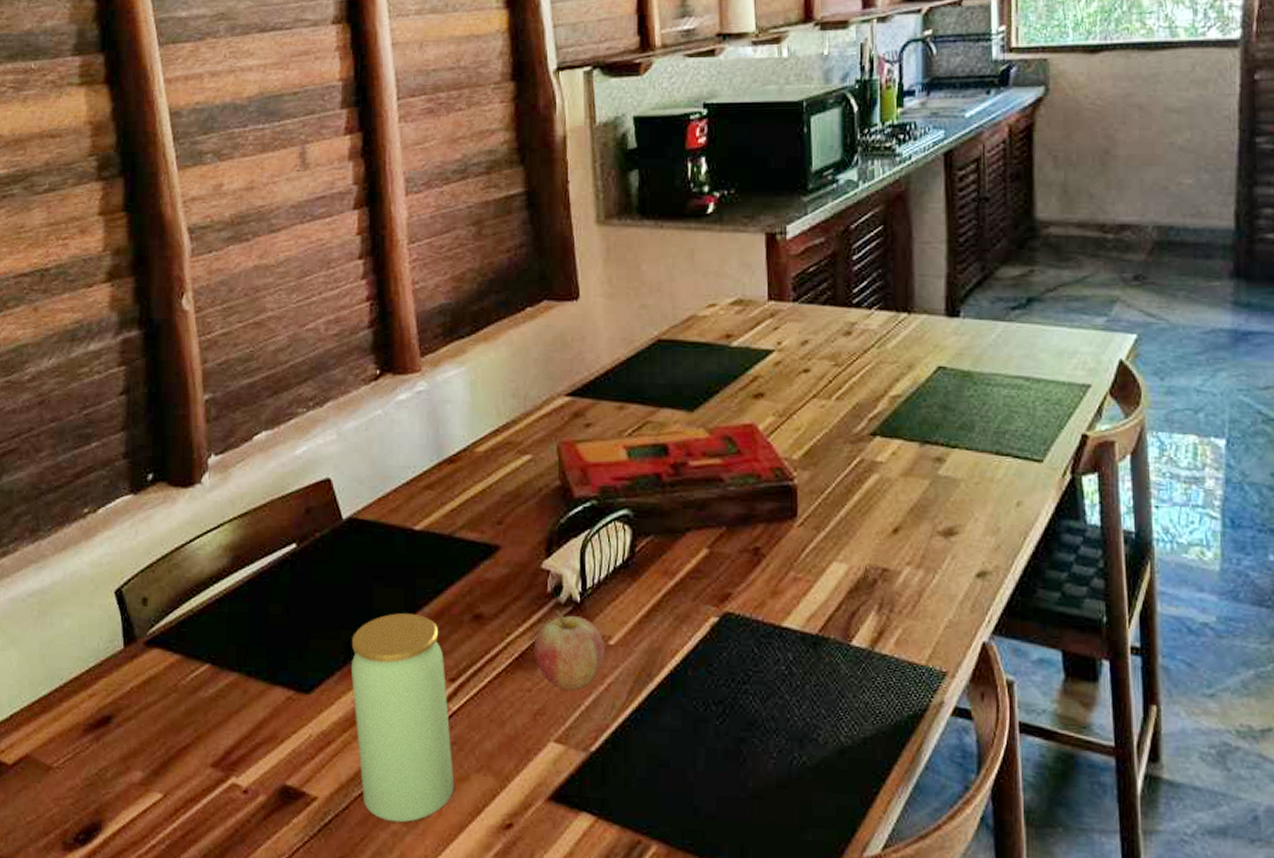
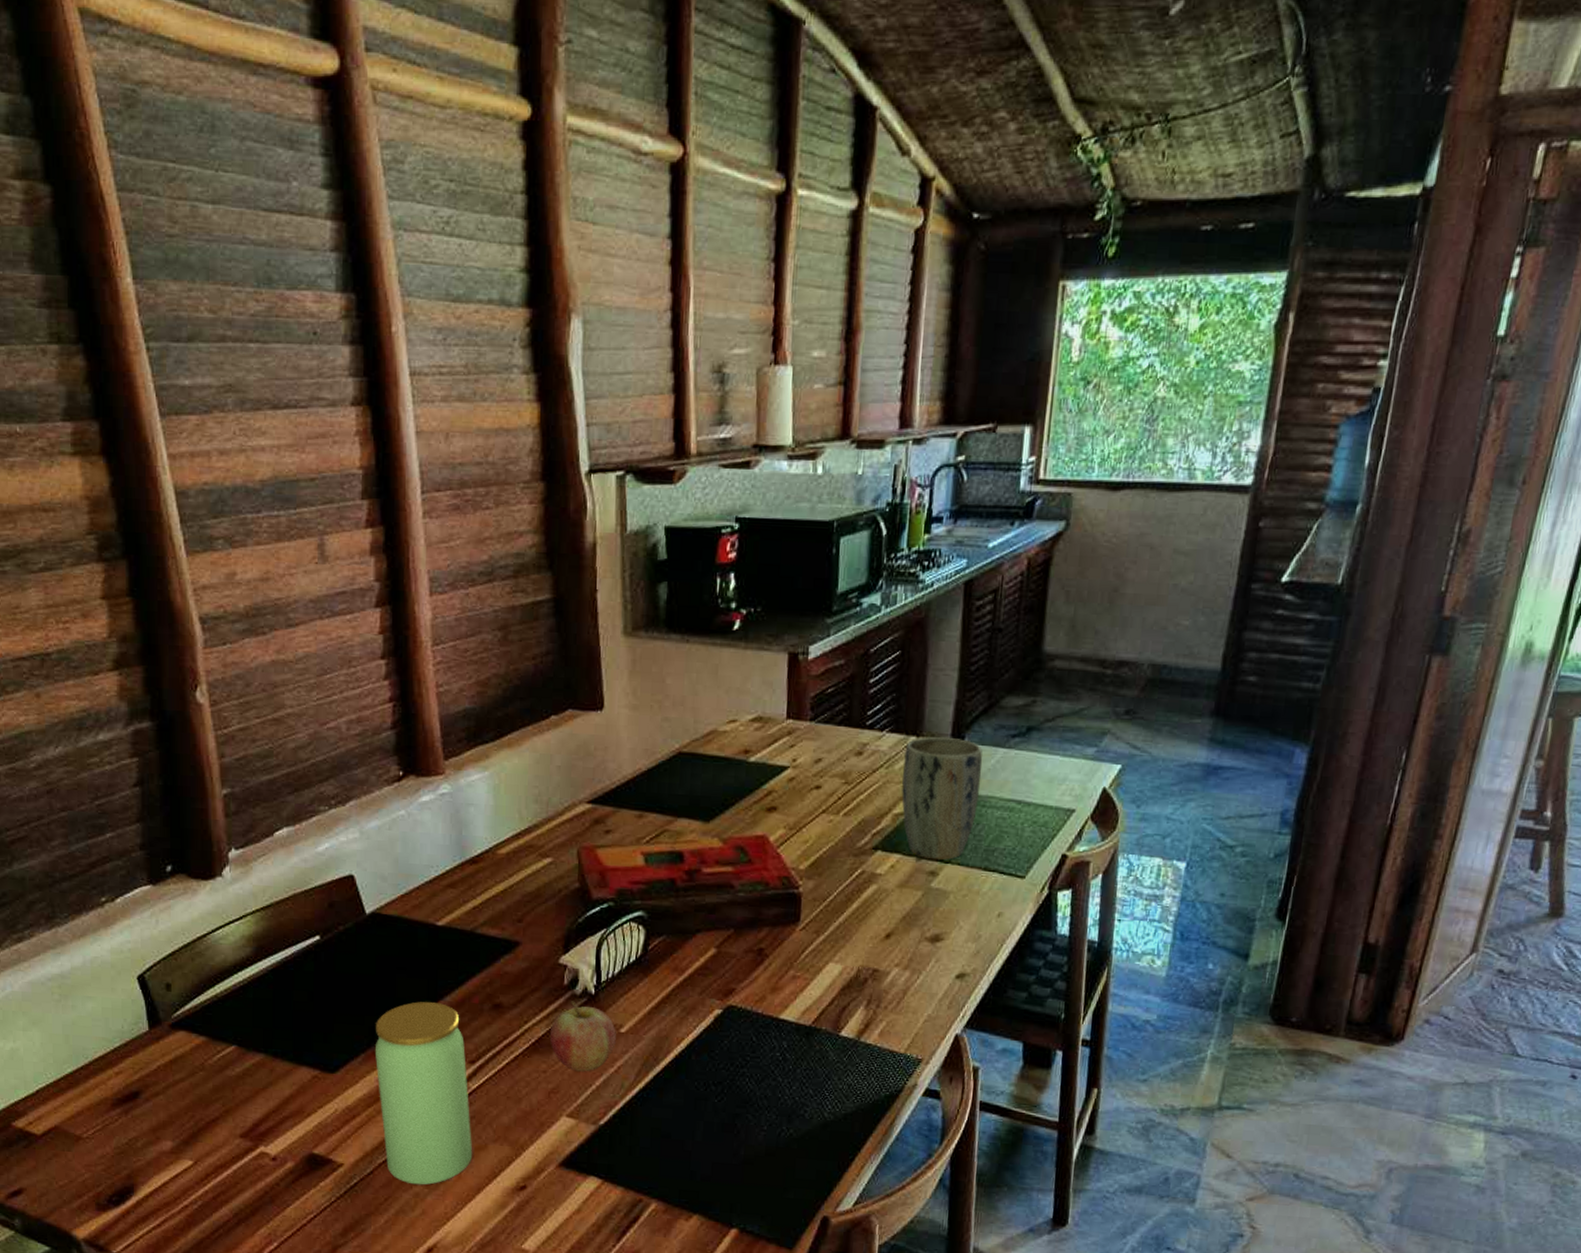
plant pot: none [895,312,983,445] -> present [901,736,983,860]

